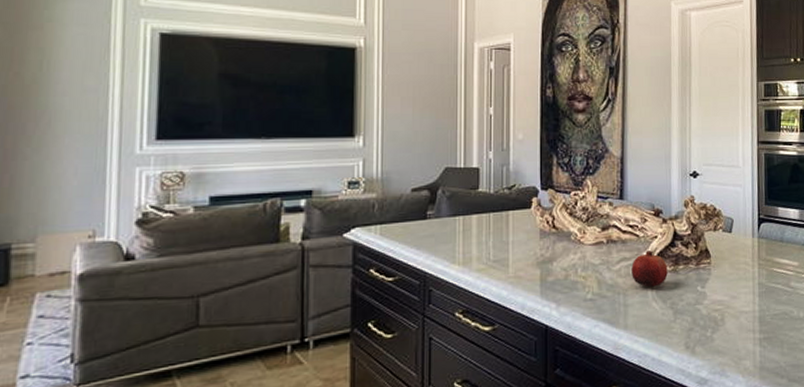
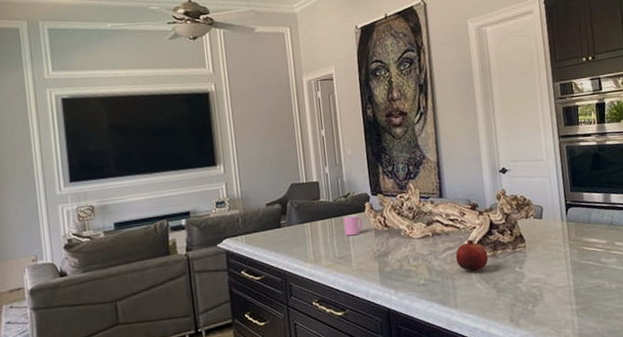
cup: none [504,210,527,236] -> present [343,214,363,236]

